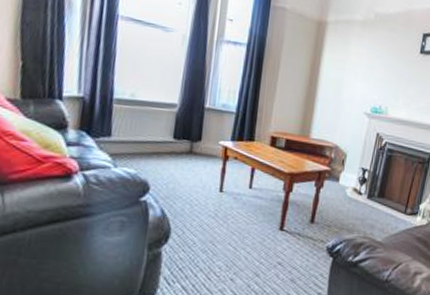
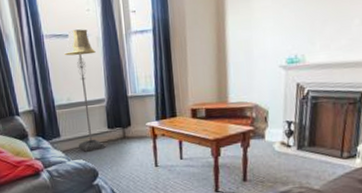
floor lamp: none [131,19,179,161] -> present [64,29,106,152]

